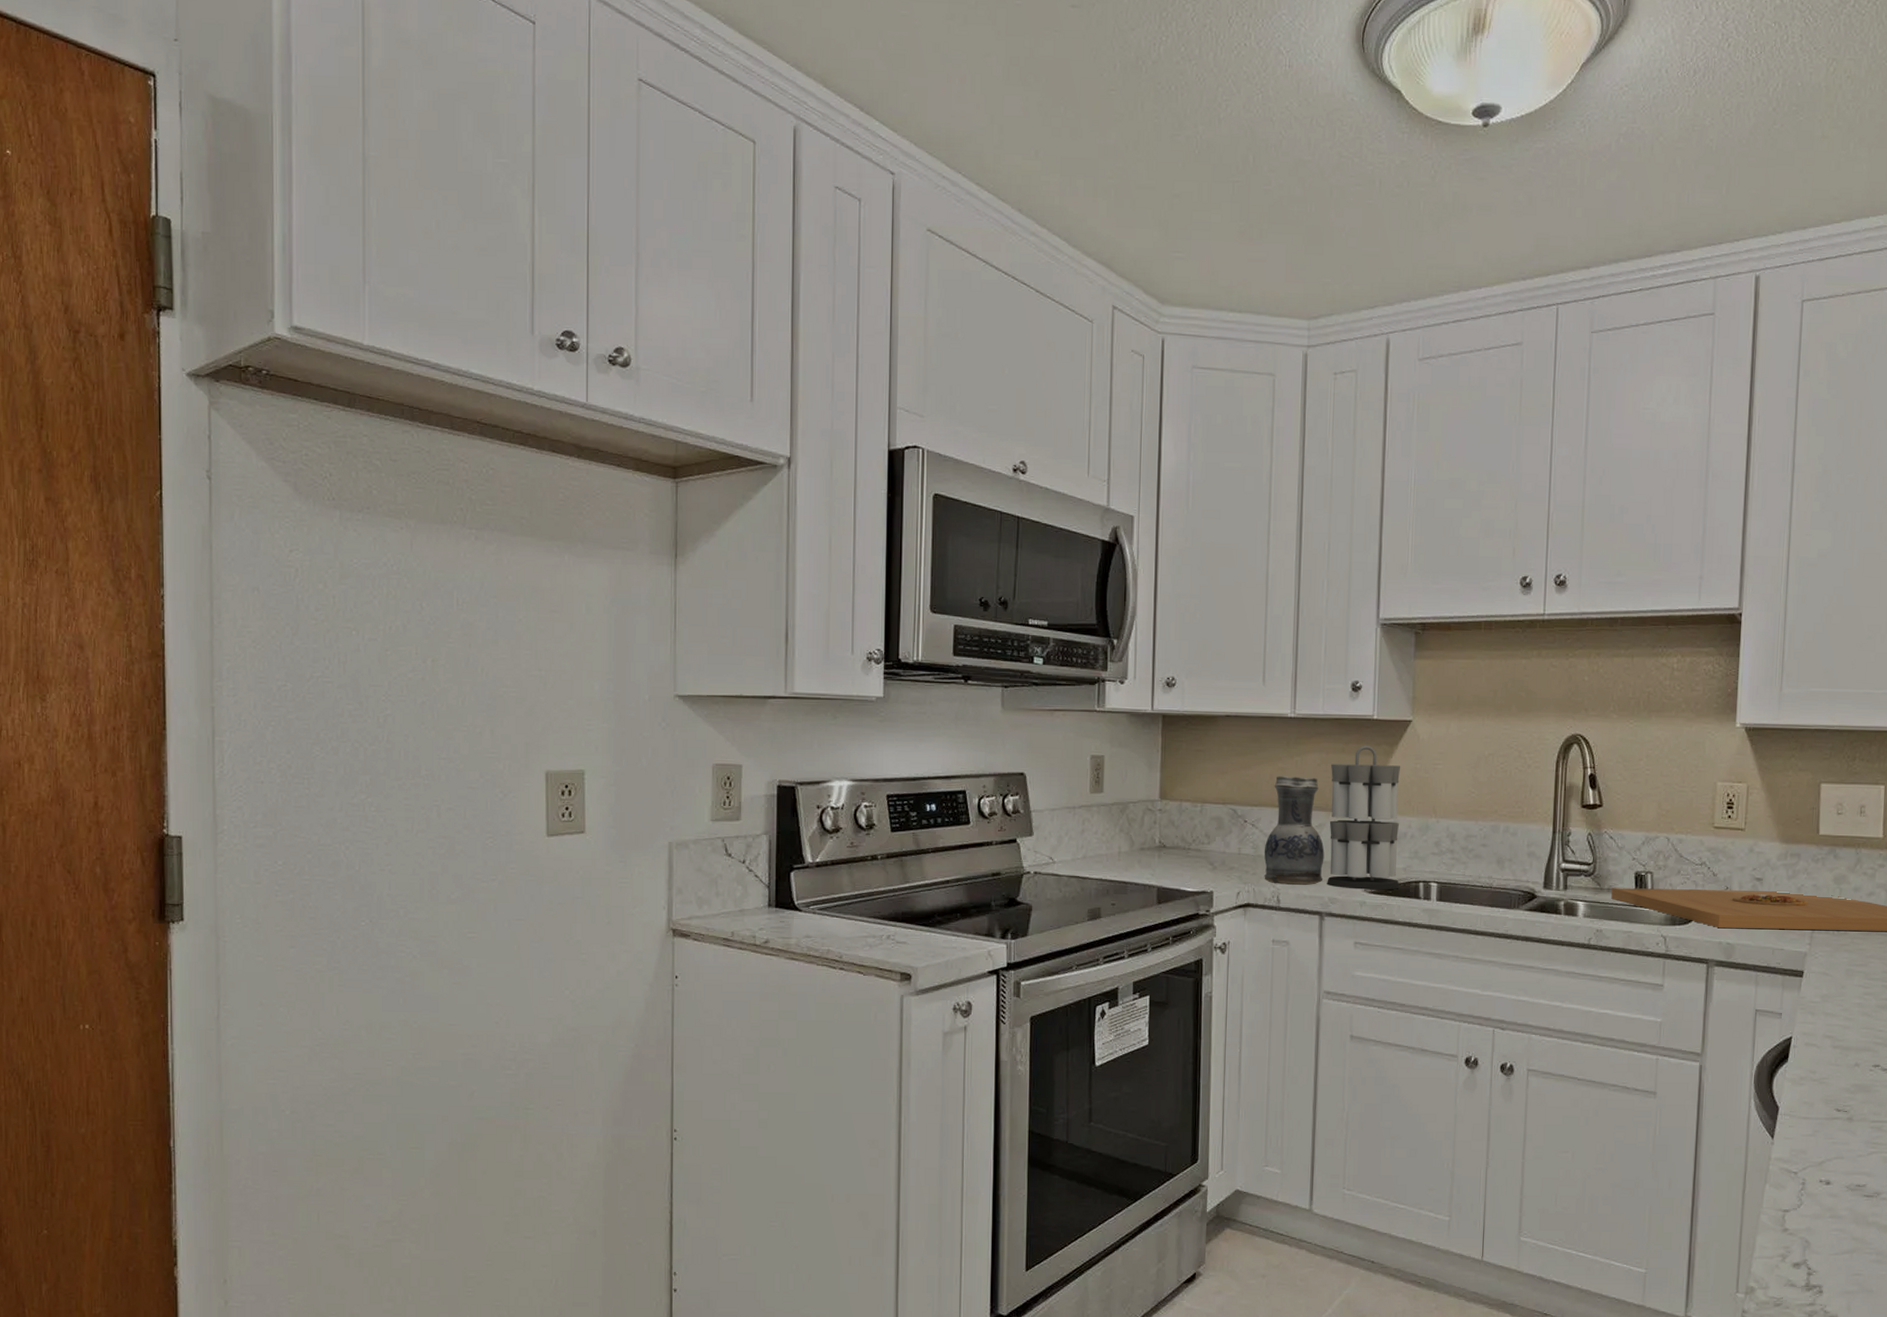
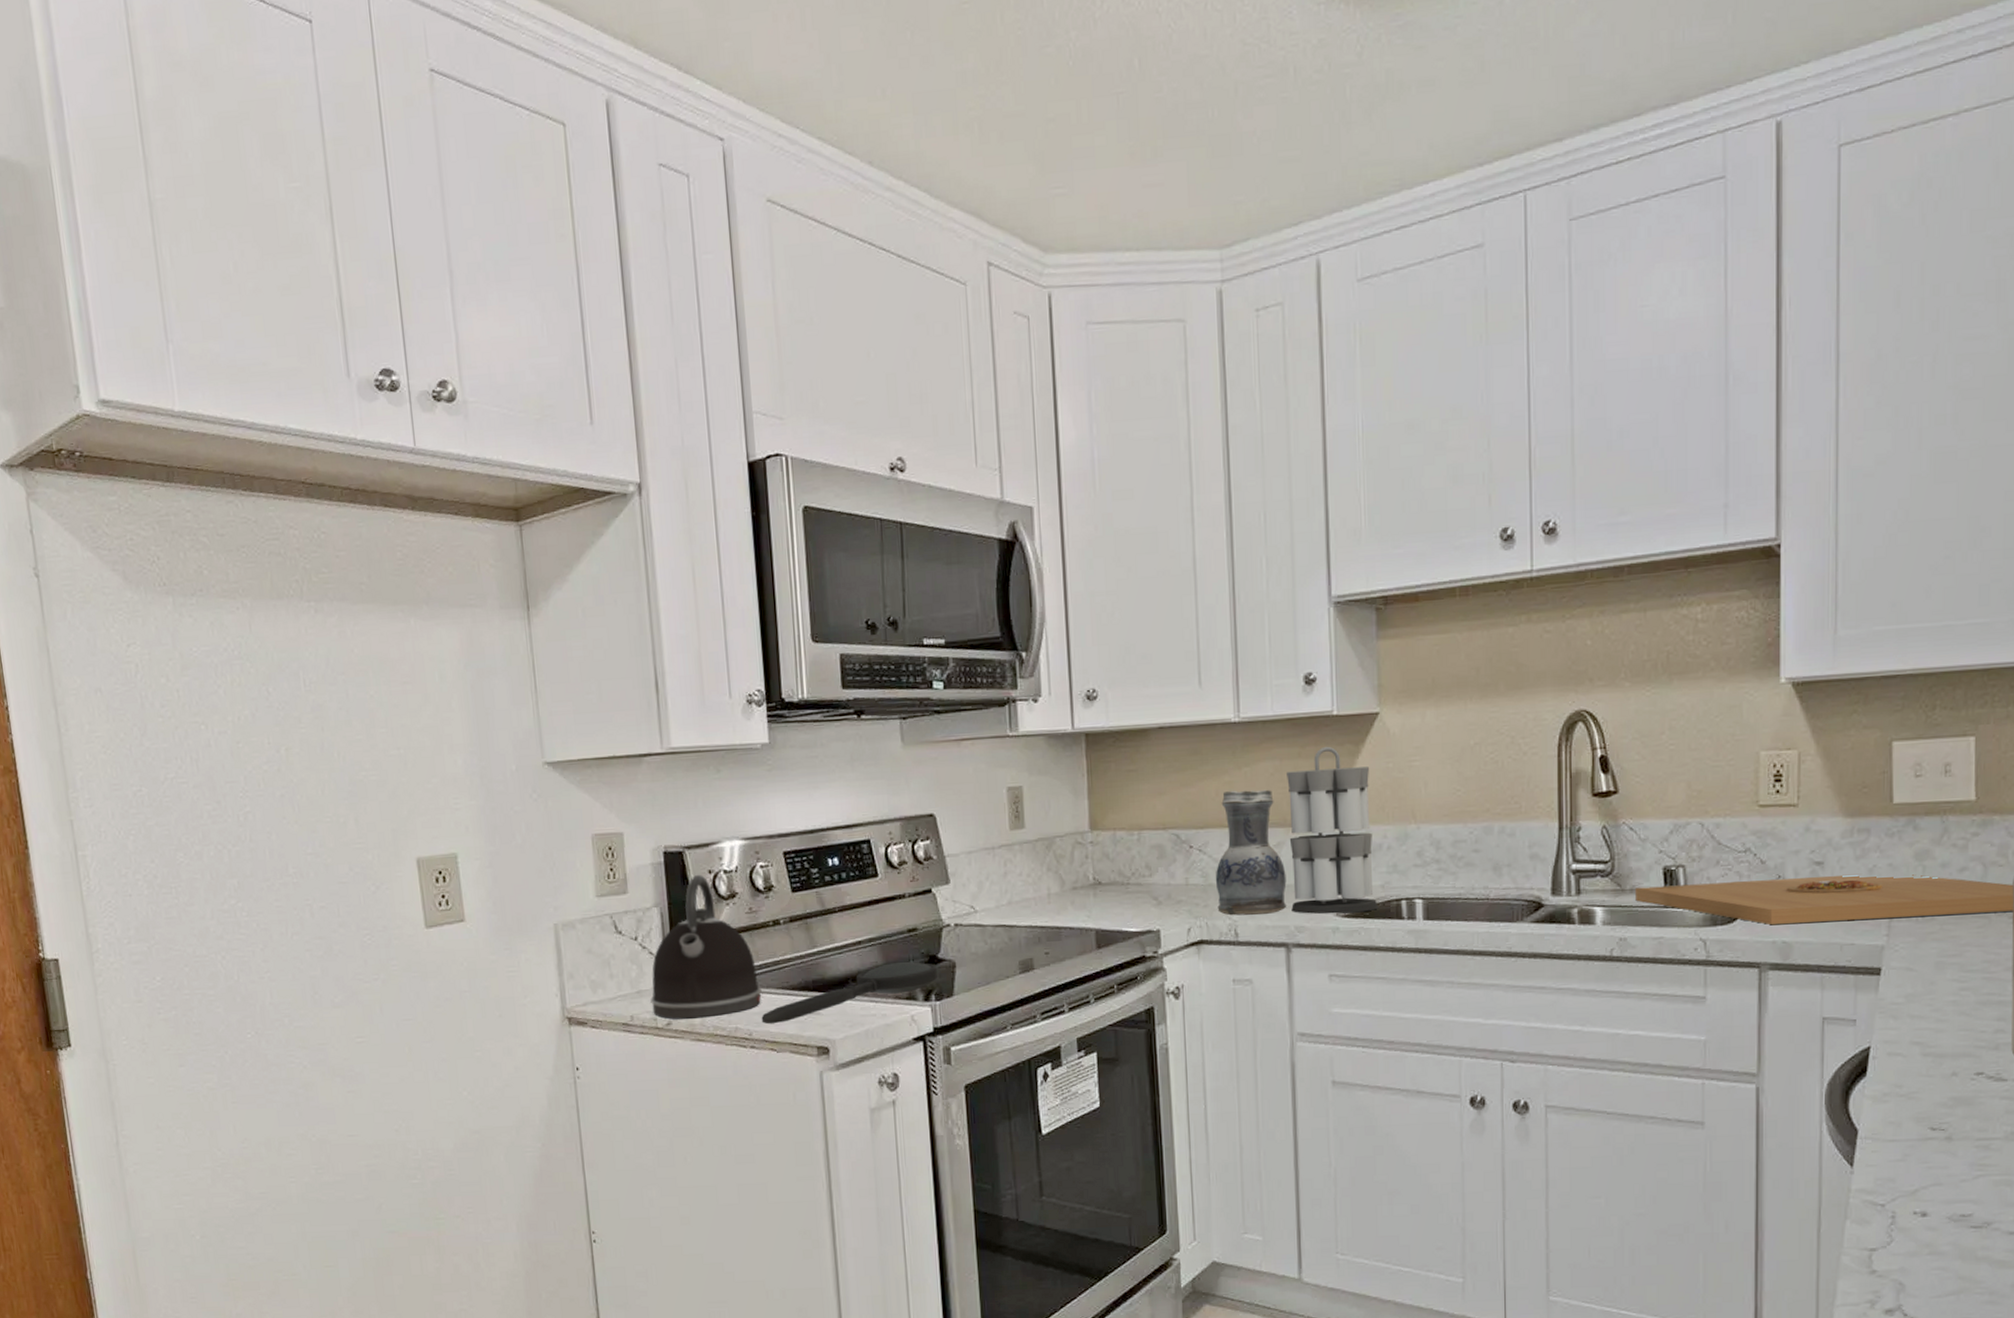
kettle: none [752,808,855,939] -> present [650,874,762,1019]
frying pan: none [852,901,1016,949] -> present [761,961,938,1025]

